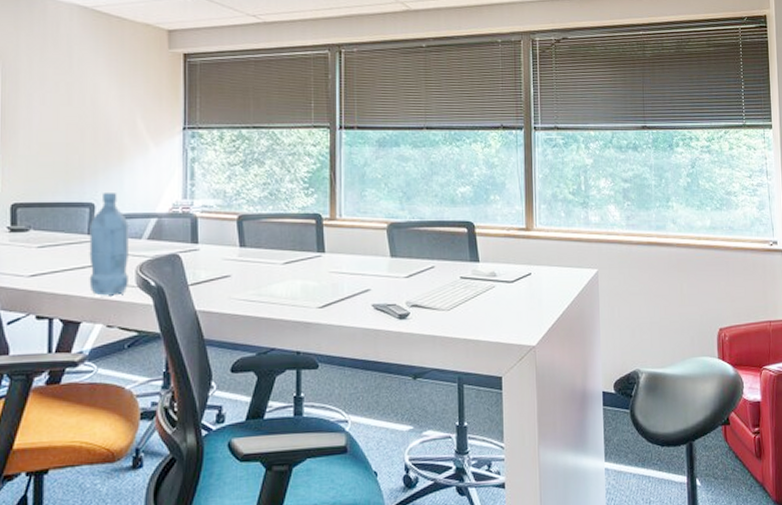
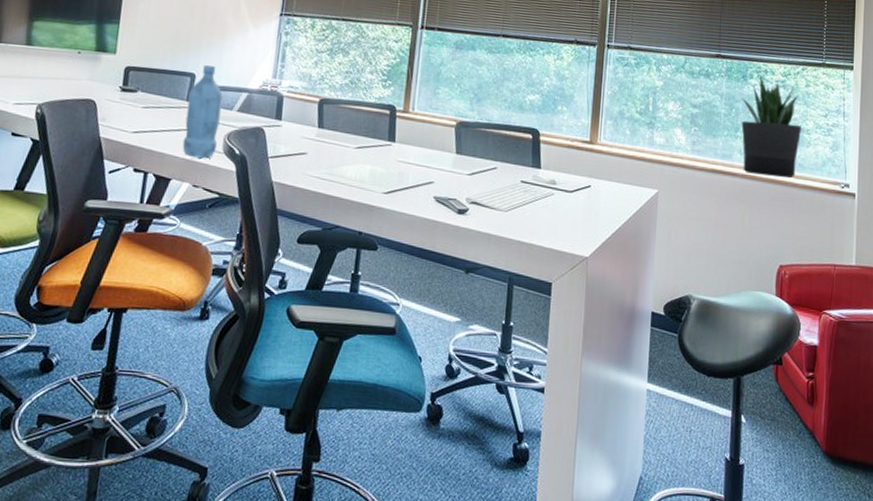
planter: none [671,143,729,243] -> present [741,75,802,179]

